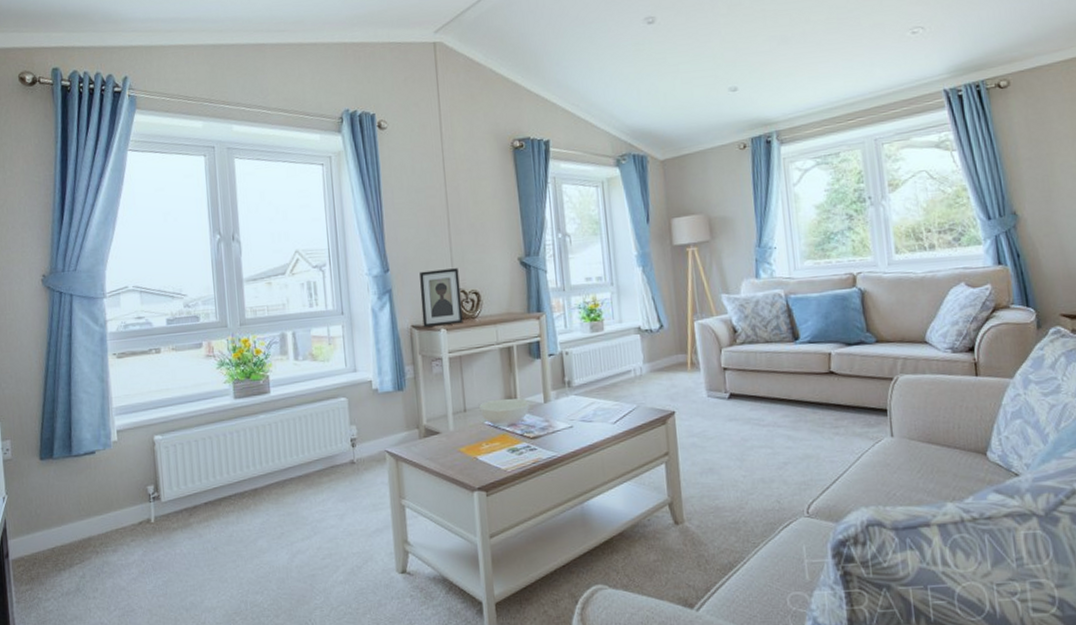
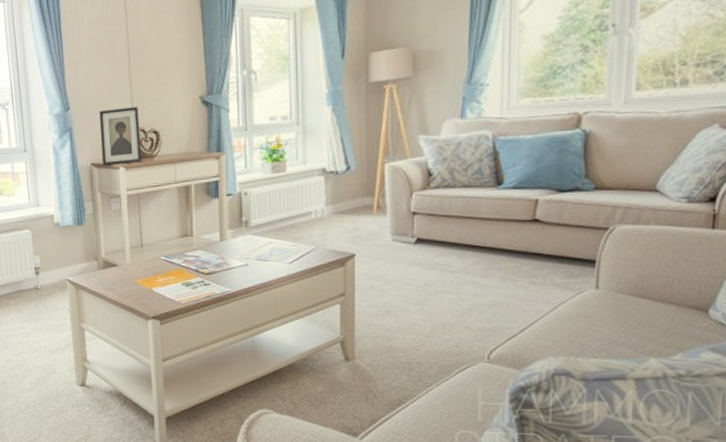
bowl: present [479,398,530,428] -> none [156,235,206,263]

